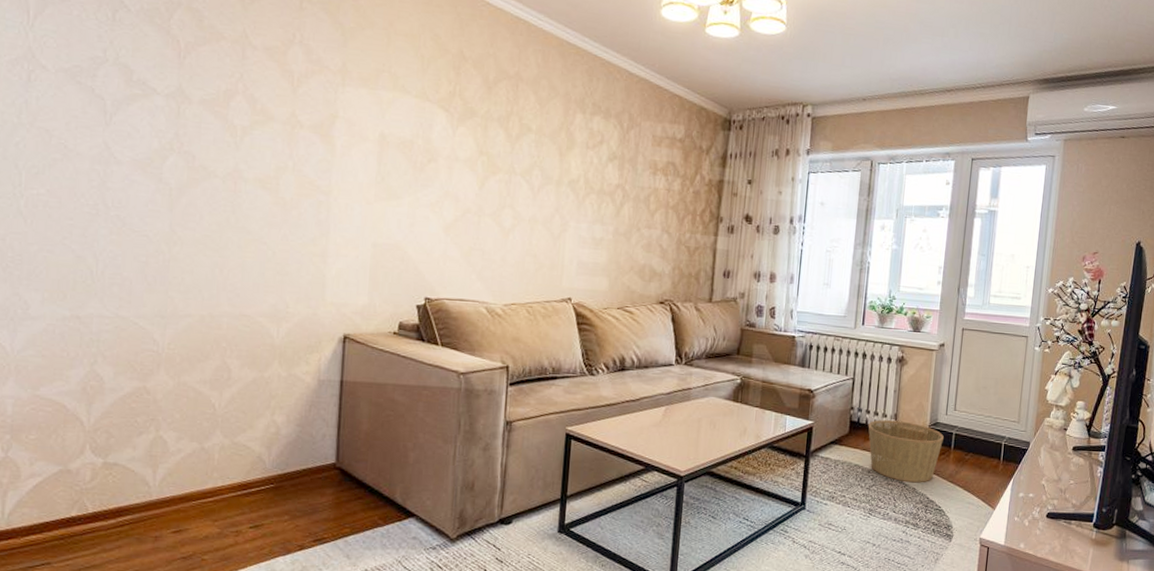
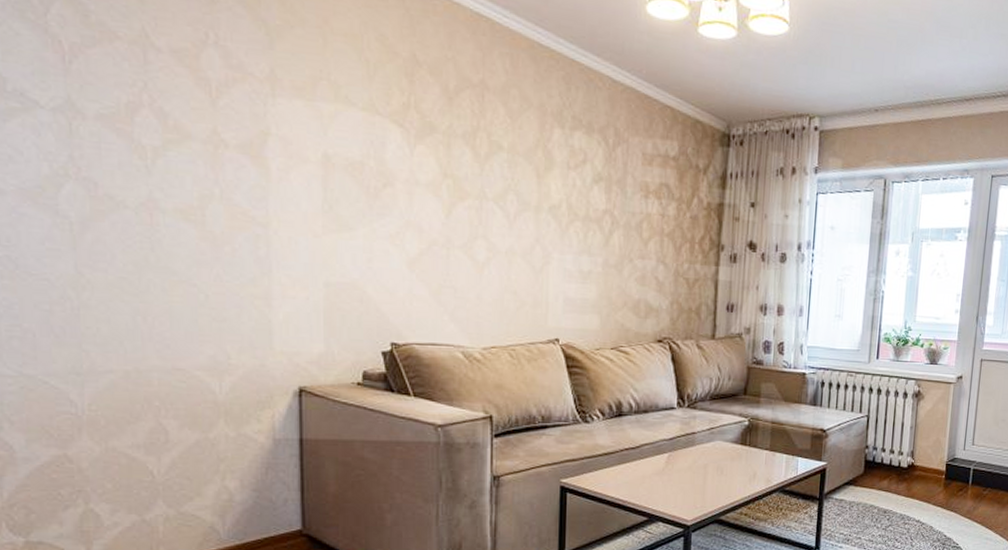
basket: present [868,420,944,483] -> none [883,458,962,521]

